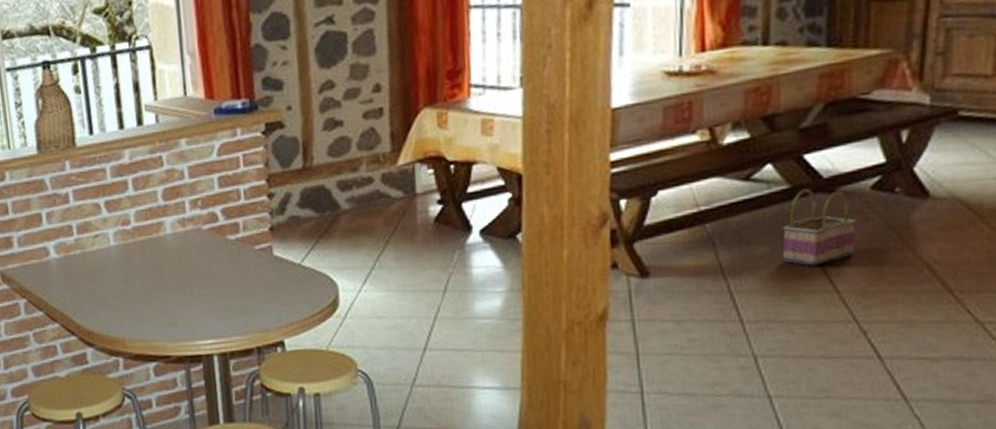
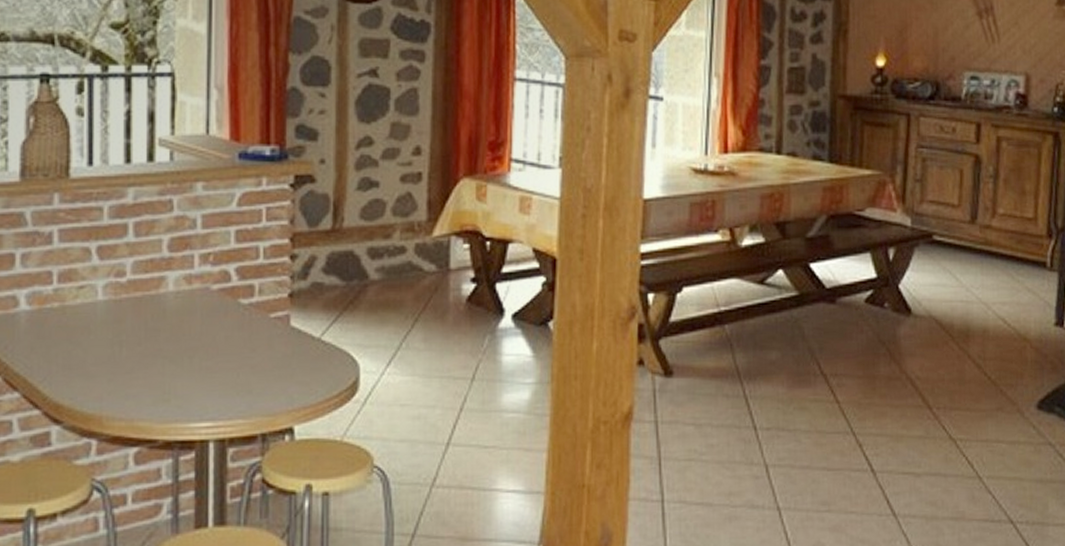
basket: present [782,188,857,266] -> none [791,297,854,375]

